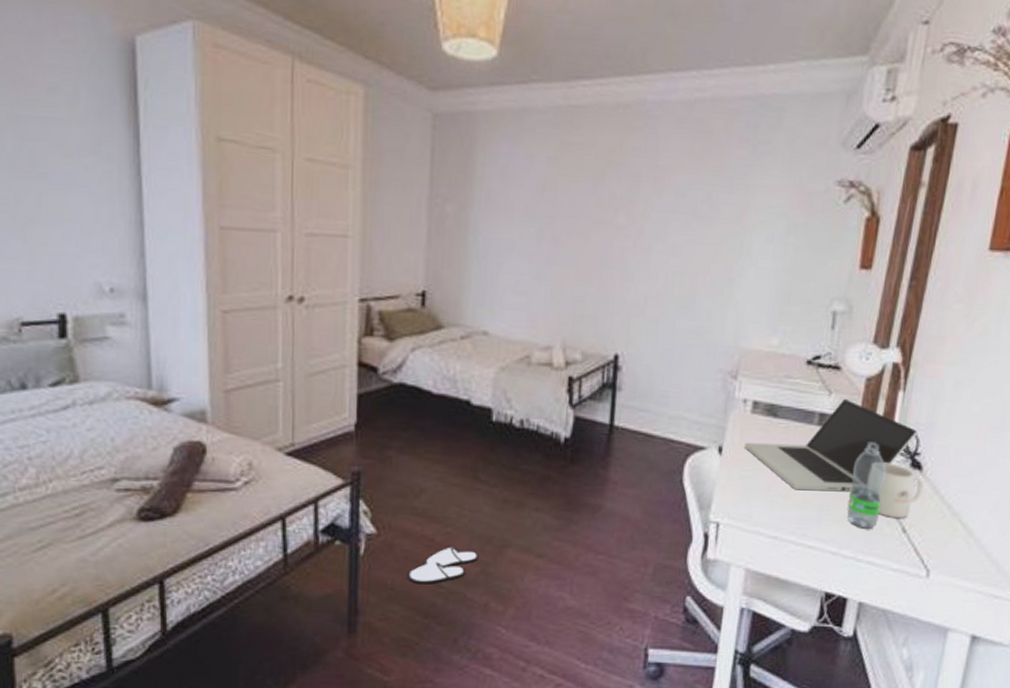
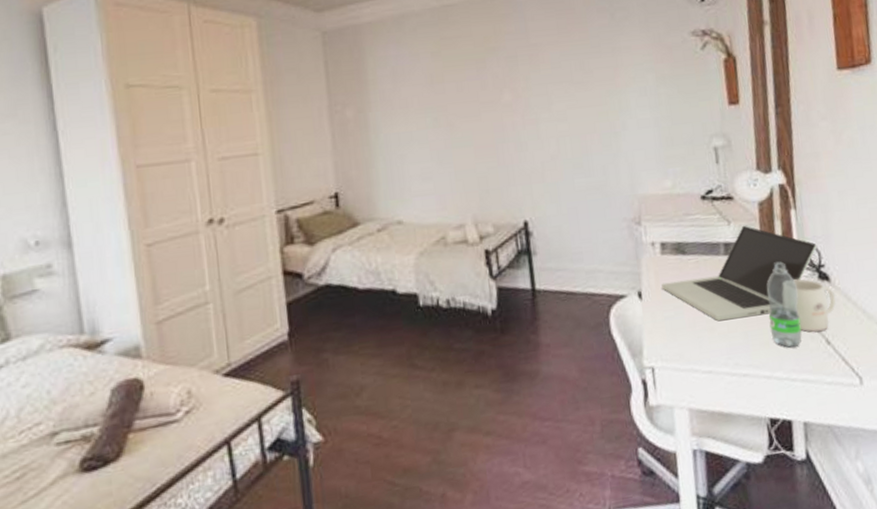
slippers: present [407,546,479,584] -> none [360,440,428,487]

